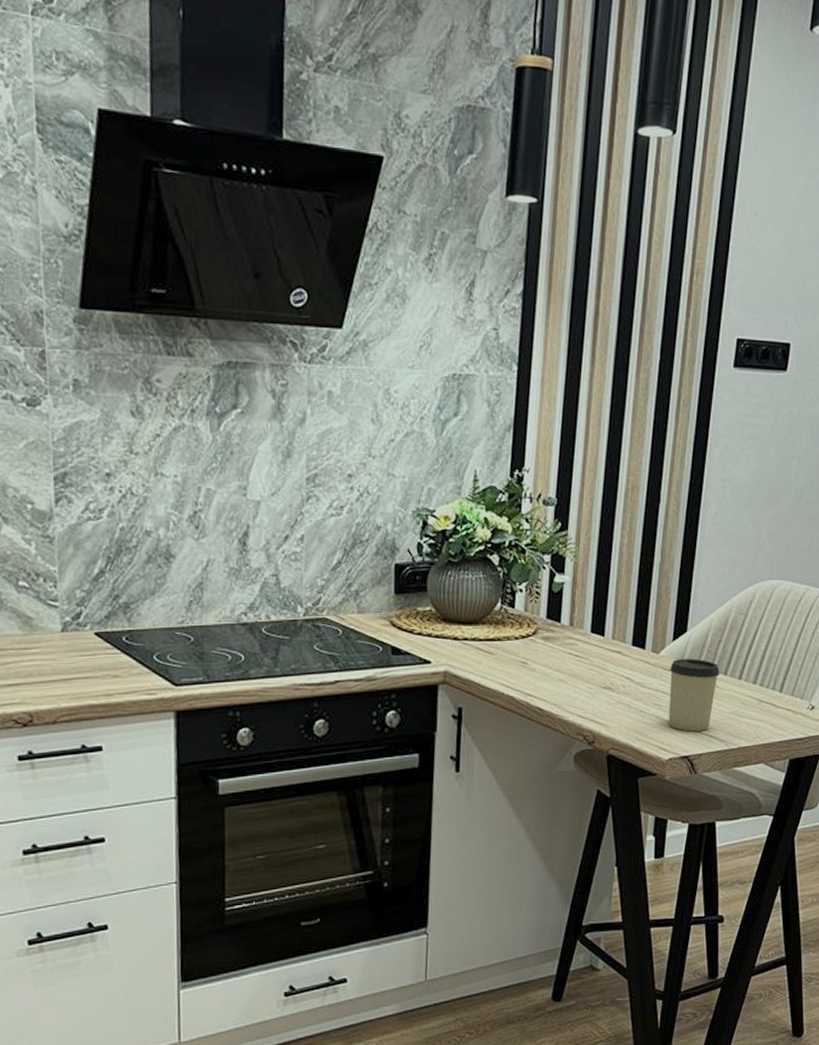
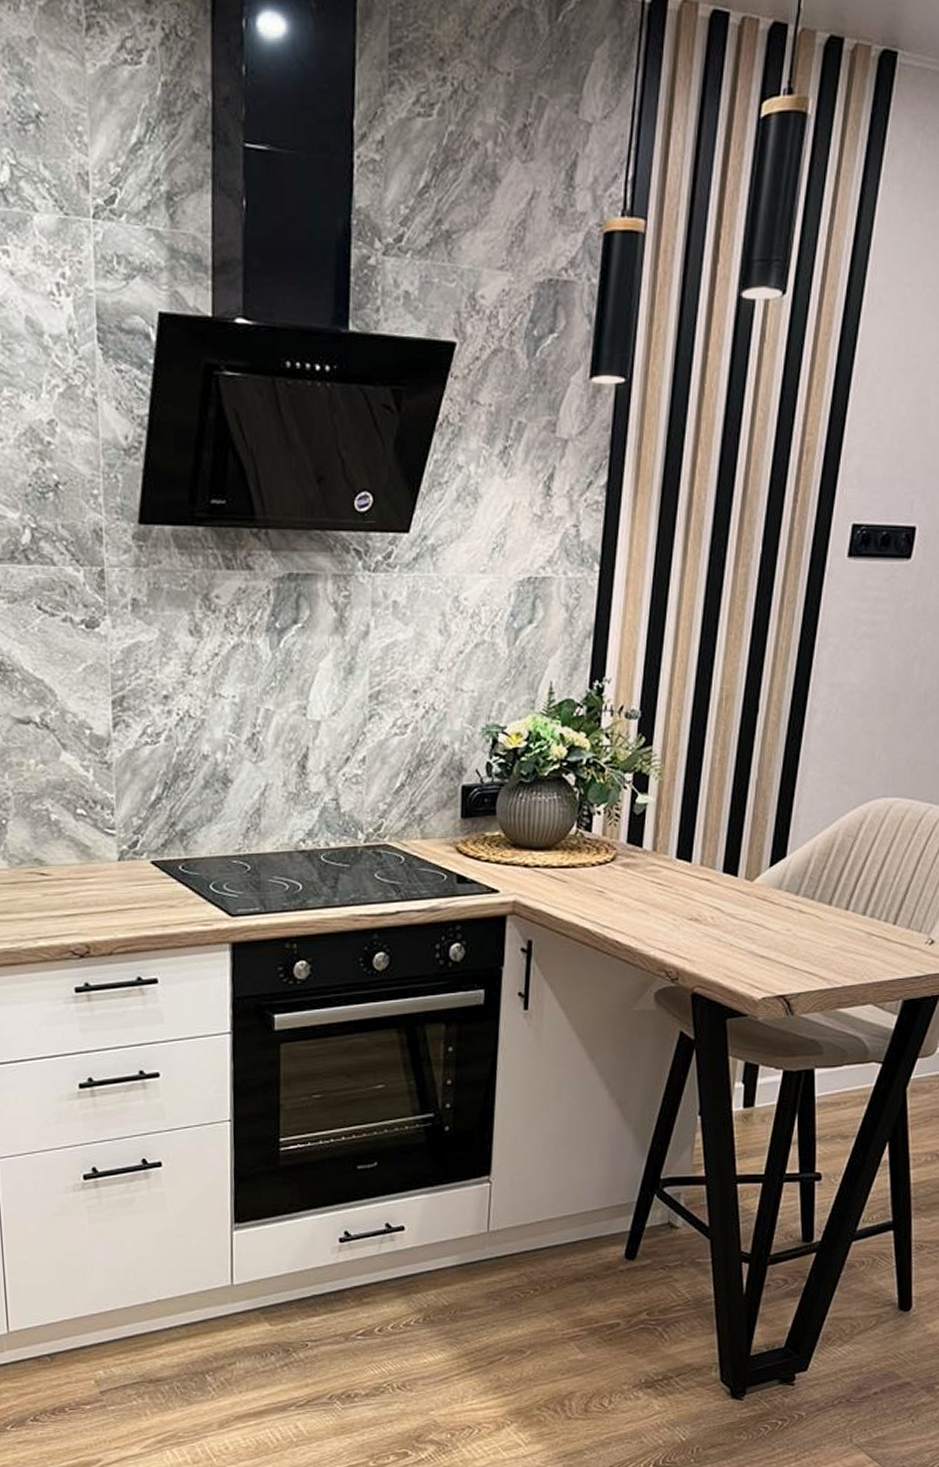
cup: present [668,659,720,732] -> none [762,887,823,968]

